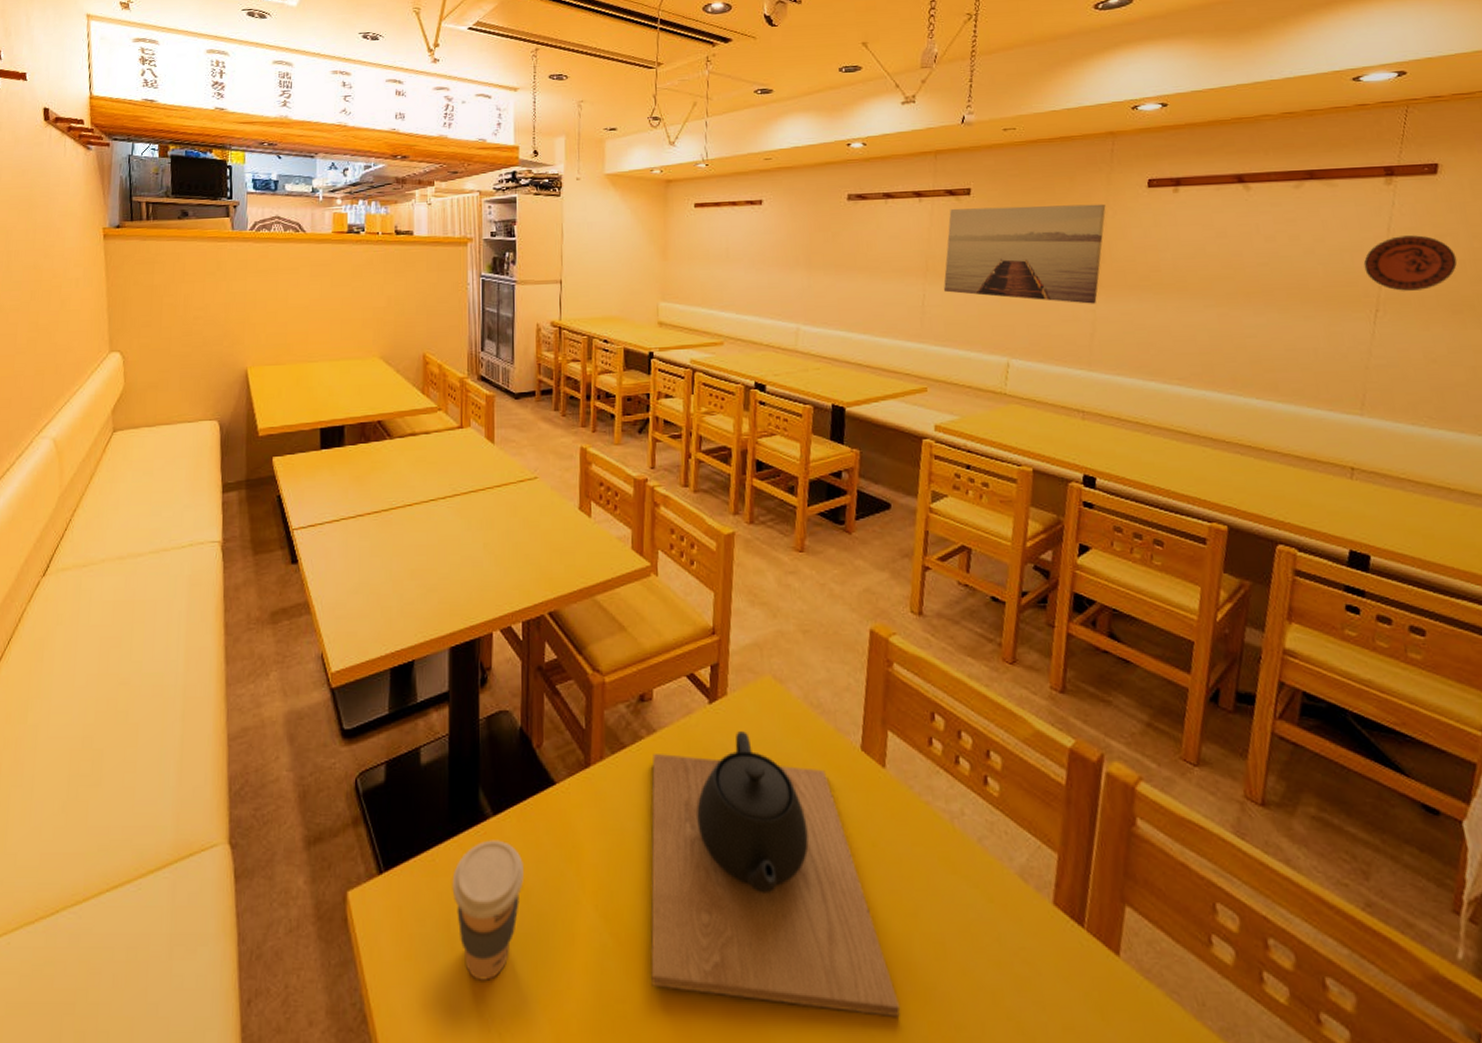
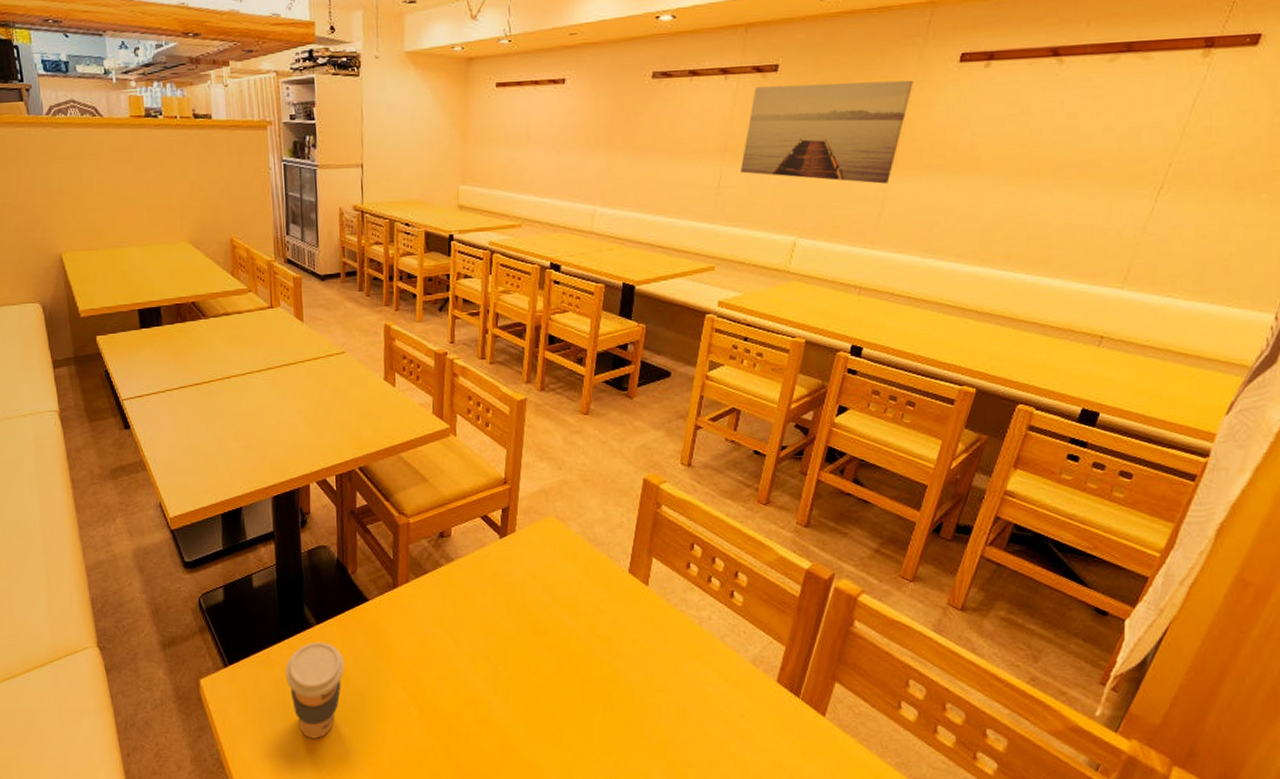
teapot: present [651,731,901,1017] -> none [449,560,647,759]
decorative plate: present [1363,235,1458,291] -> none [1159,111,1254,168]

